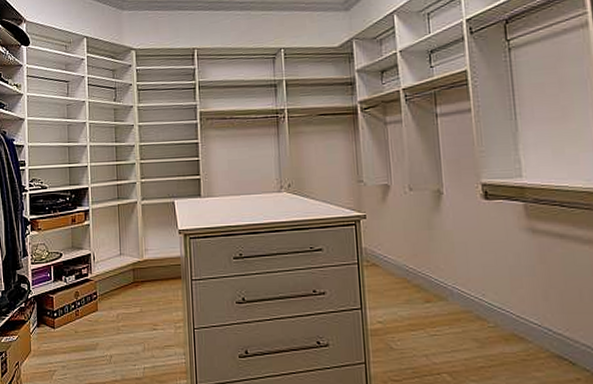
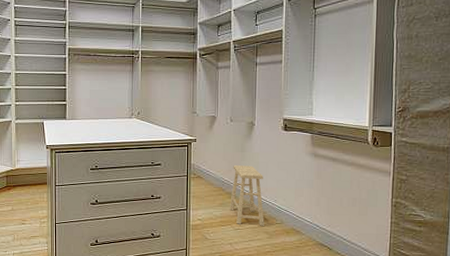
footstool: none [419,248,471,330] -> present [229,165,264,226]

